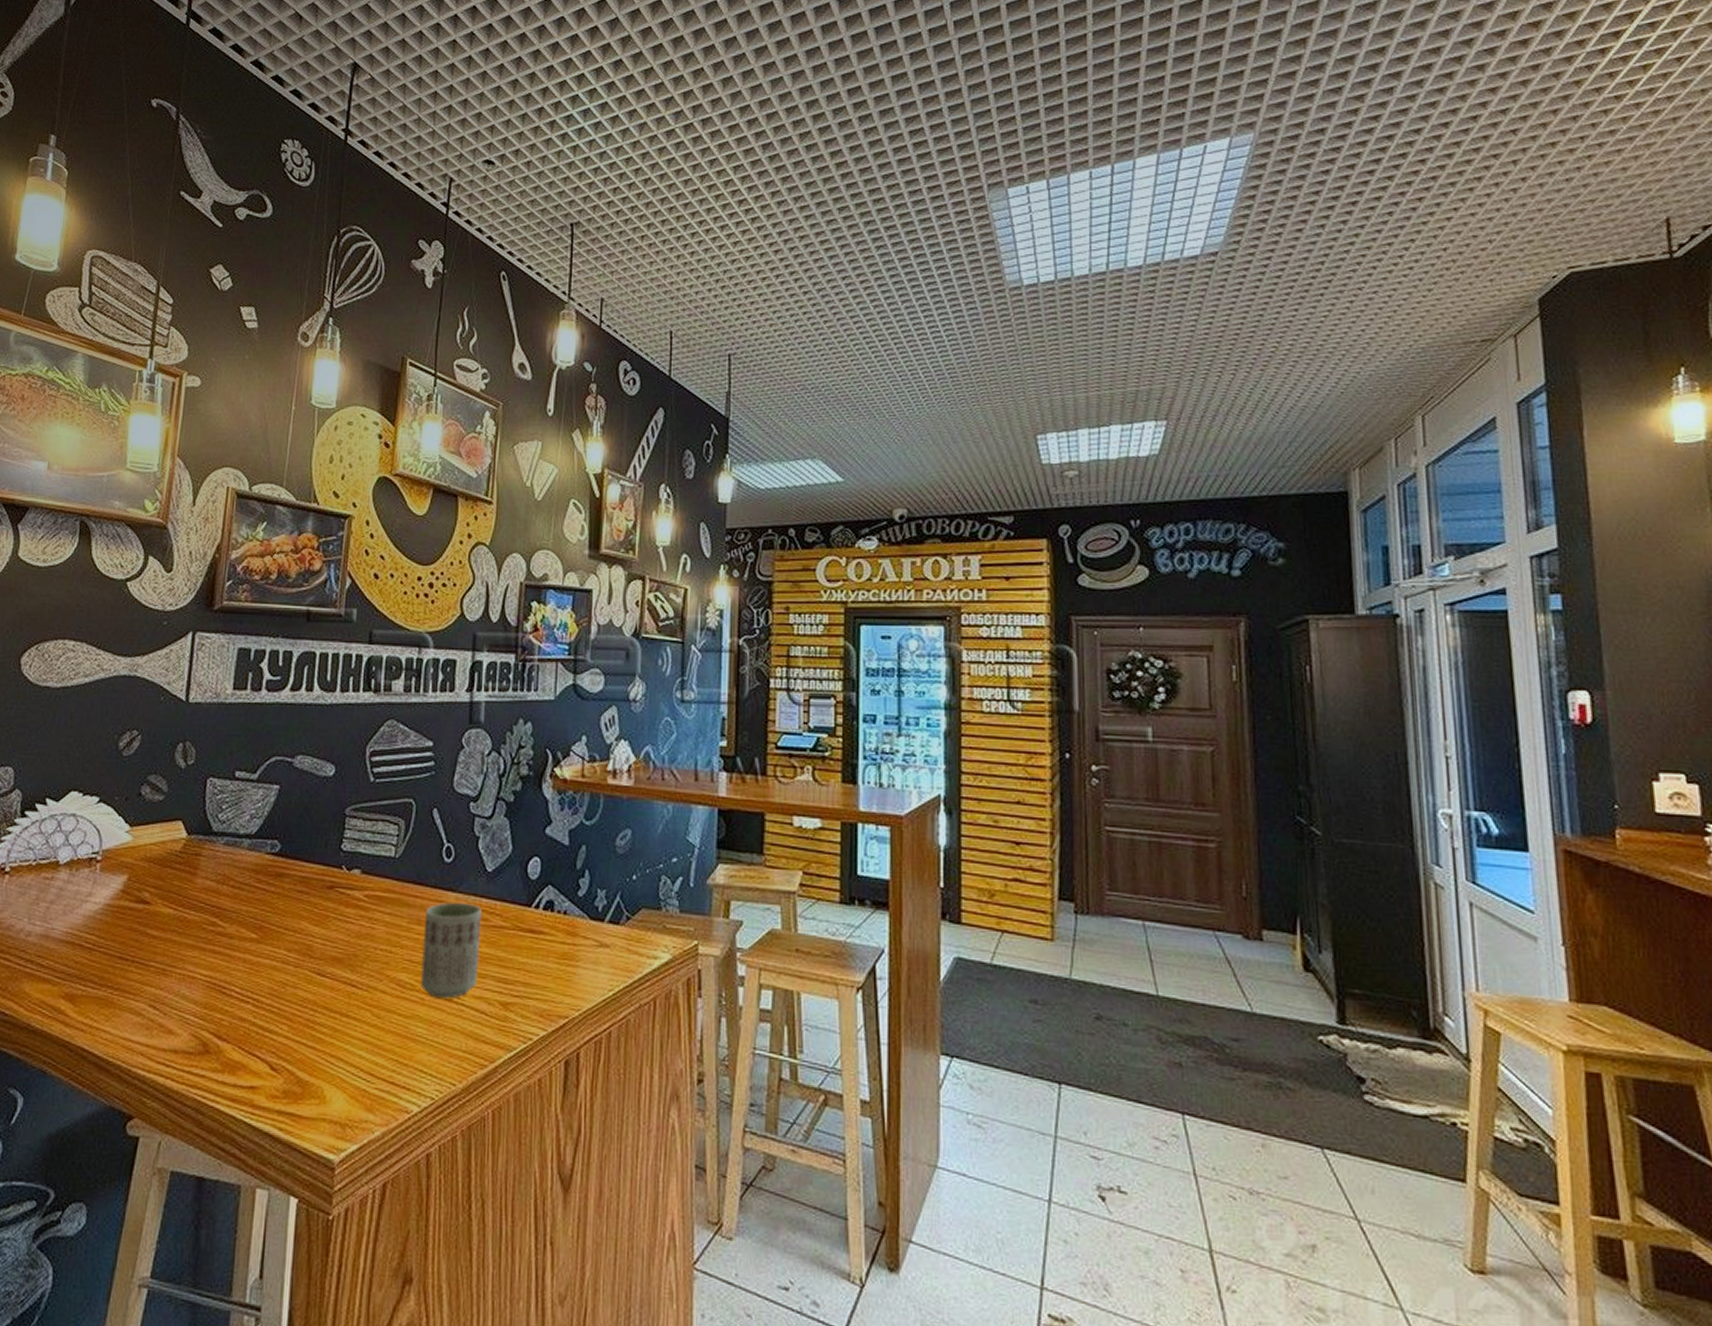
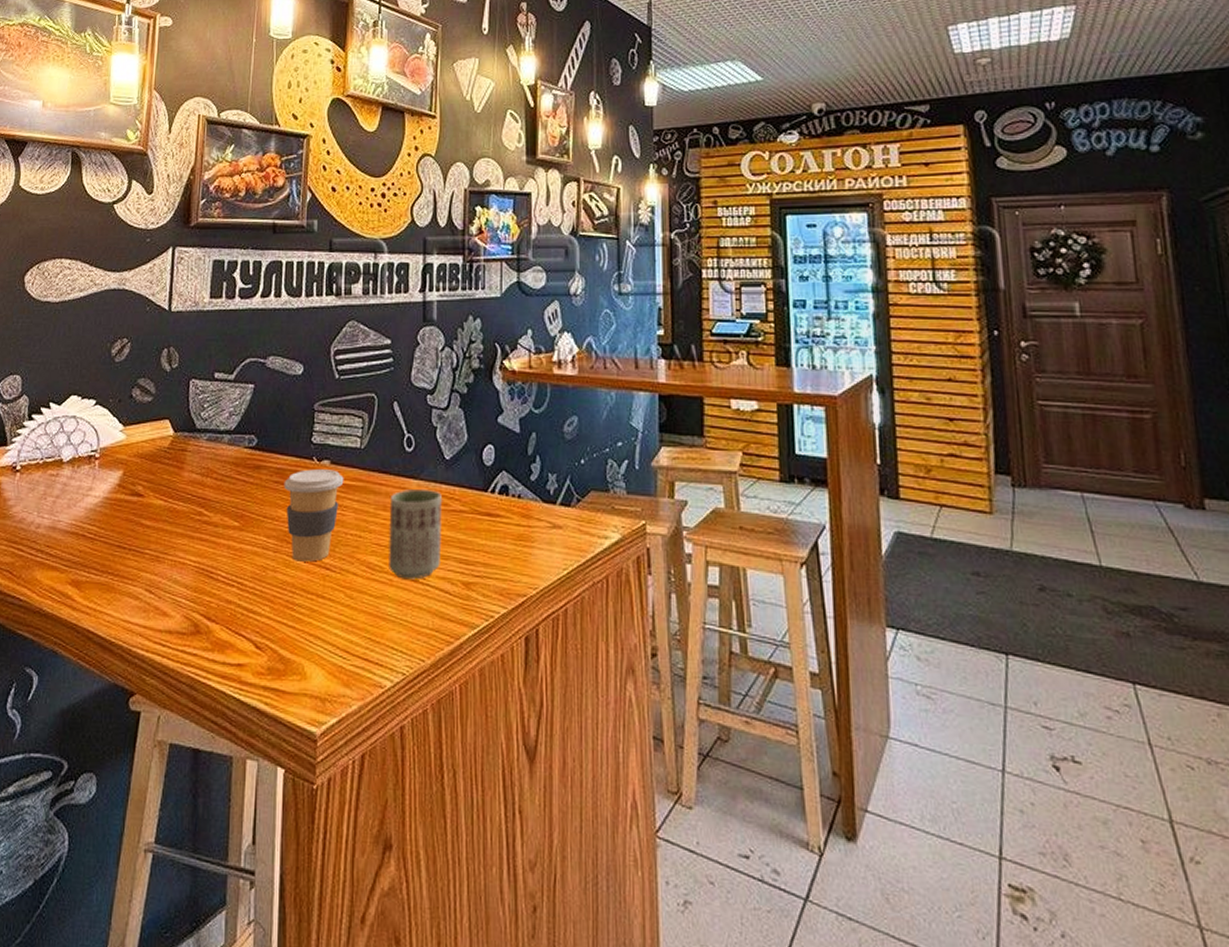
coffee cup: none [308,878,376,978] -> present [284,469,344,562]

